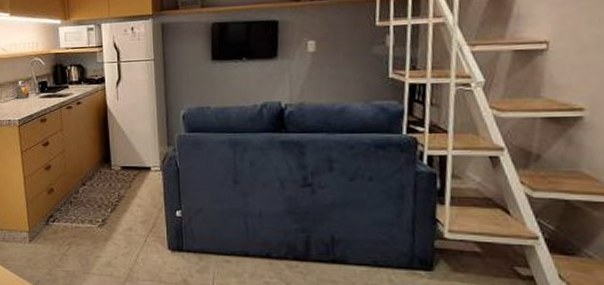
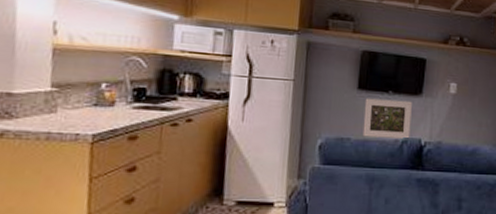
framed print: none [220,65,269,105] -> present [362,98,412,139]

